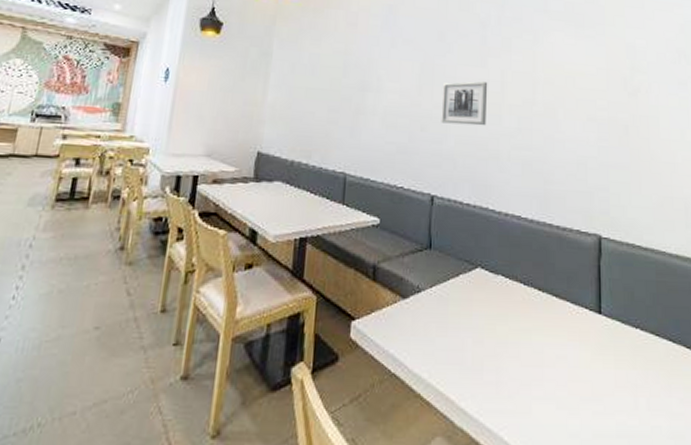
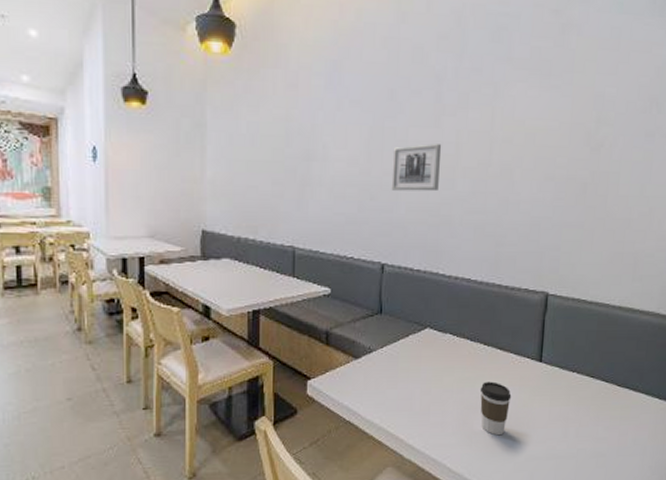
coffee cup: none [536,334,572,403] -> present [480,381,512,436]

